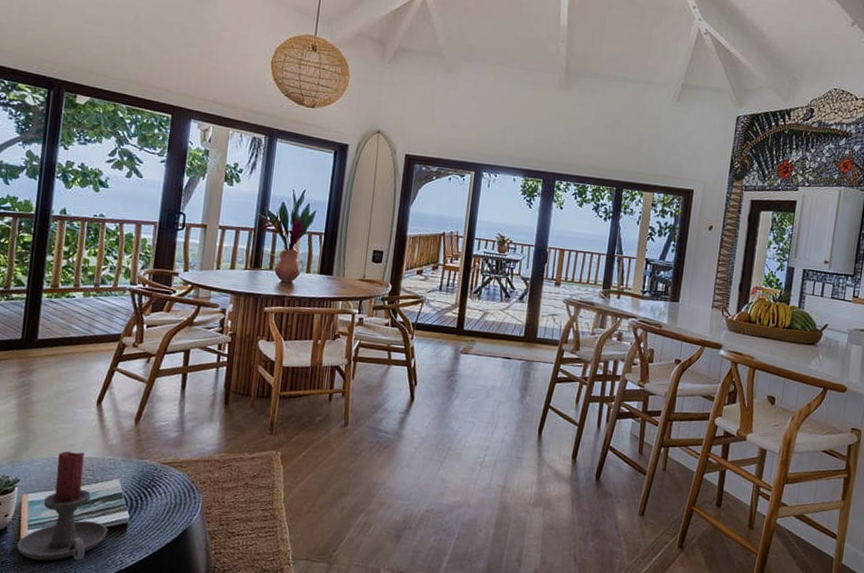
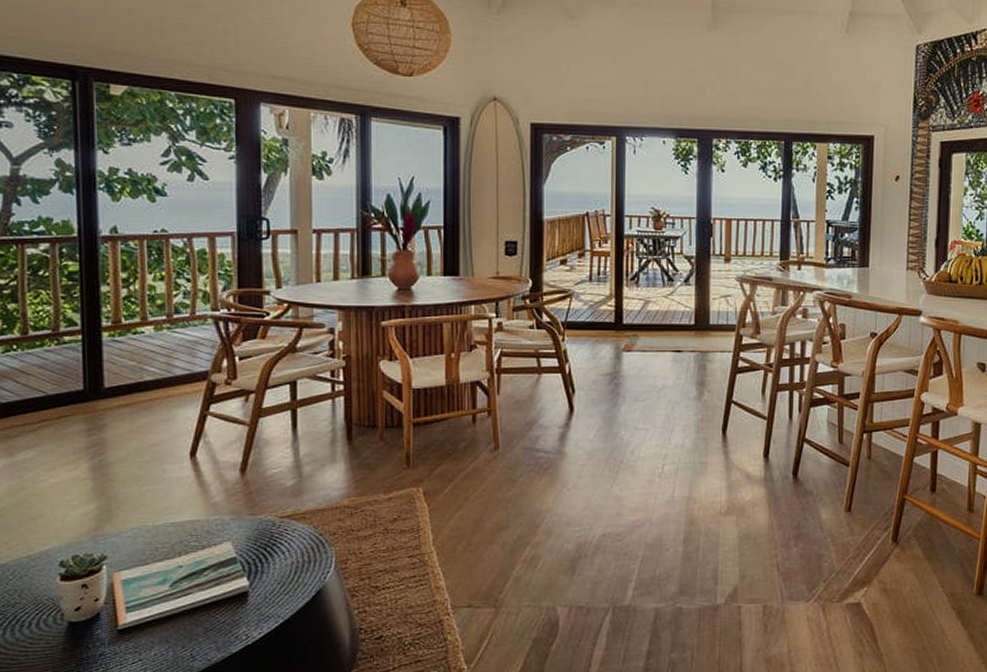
candle holder: present [17,451,108,561] -> none [115,516,226,647]

